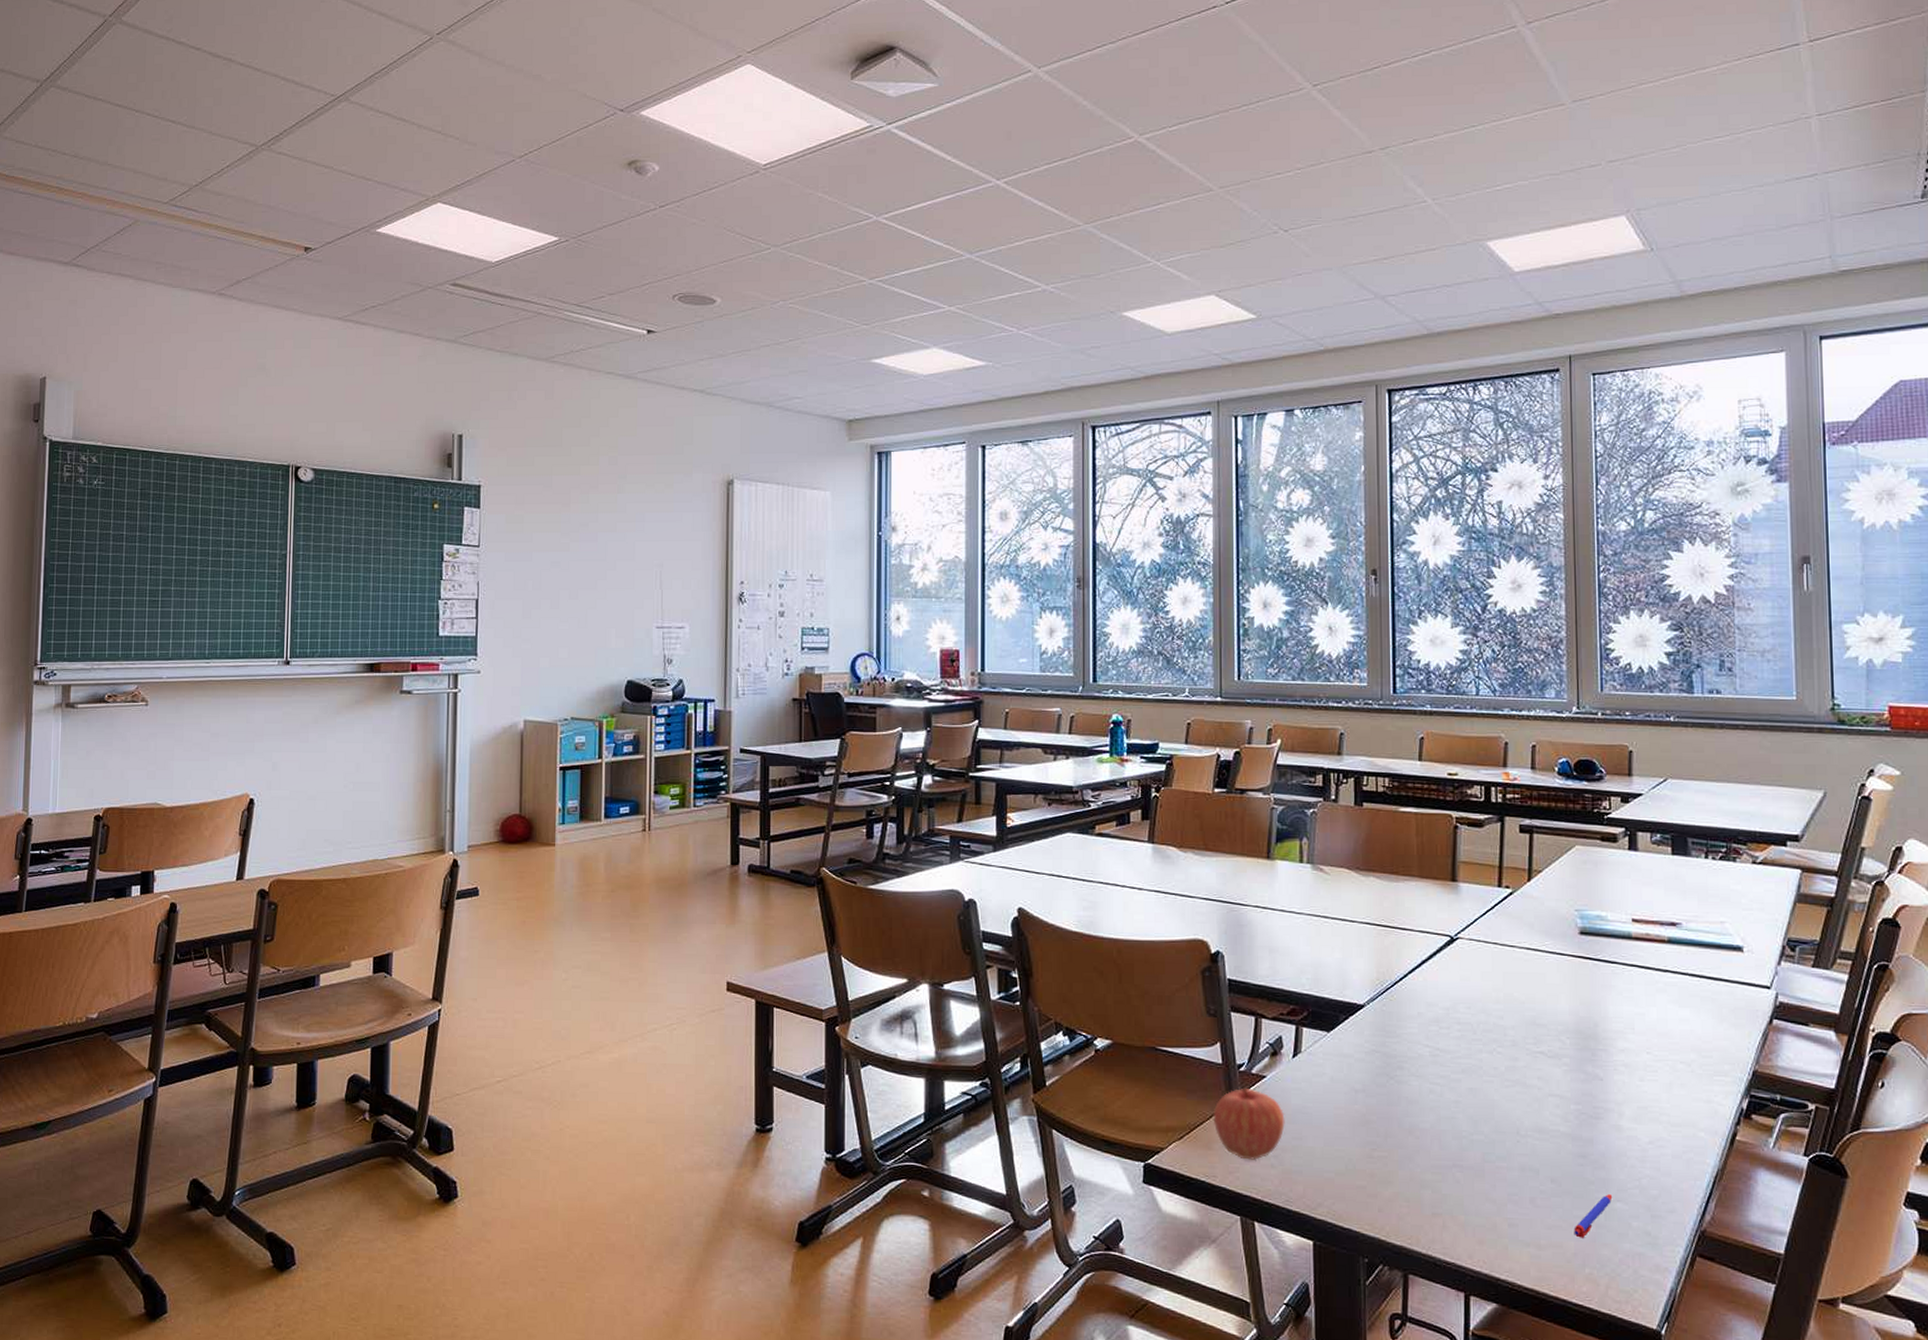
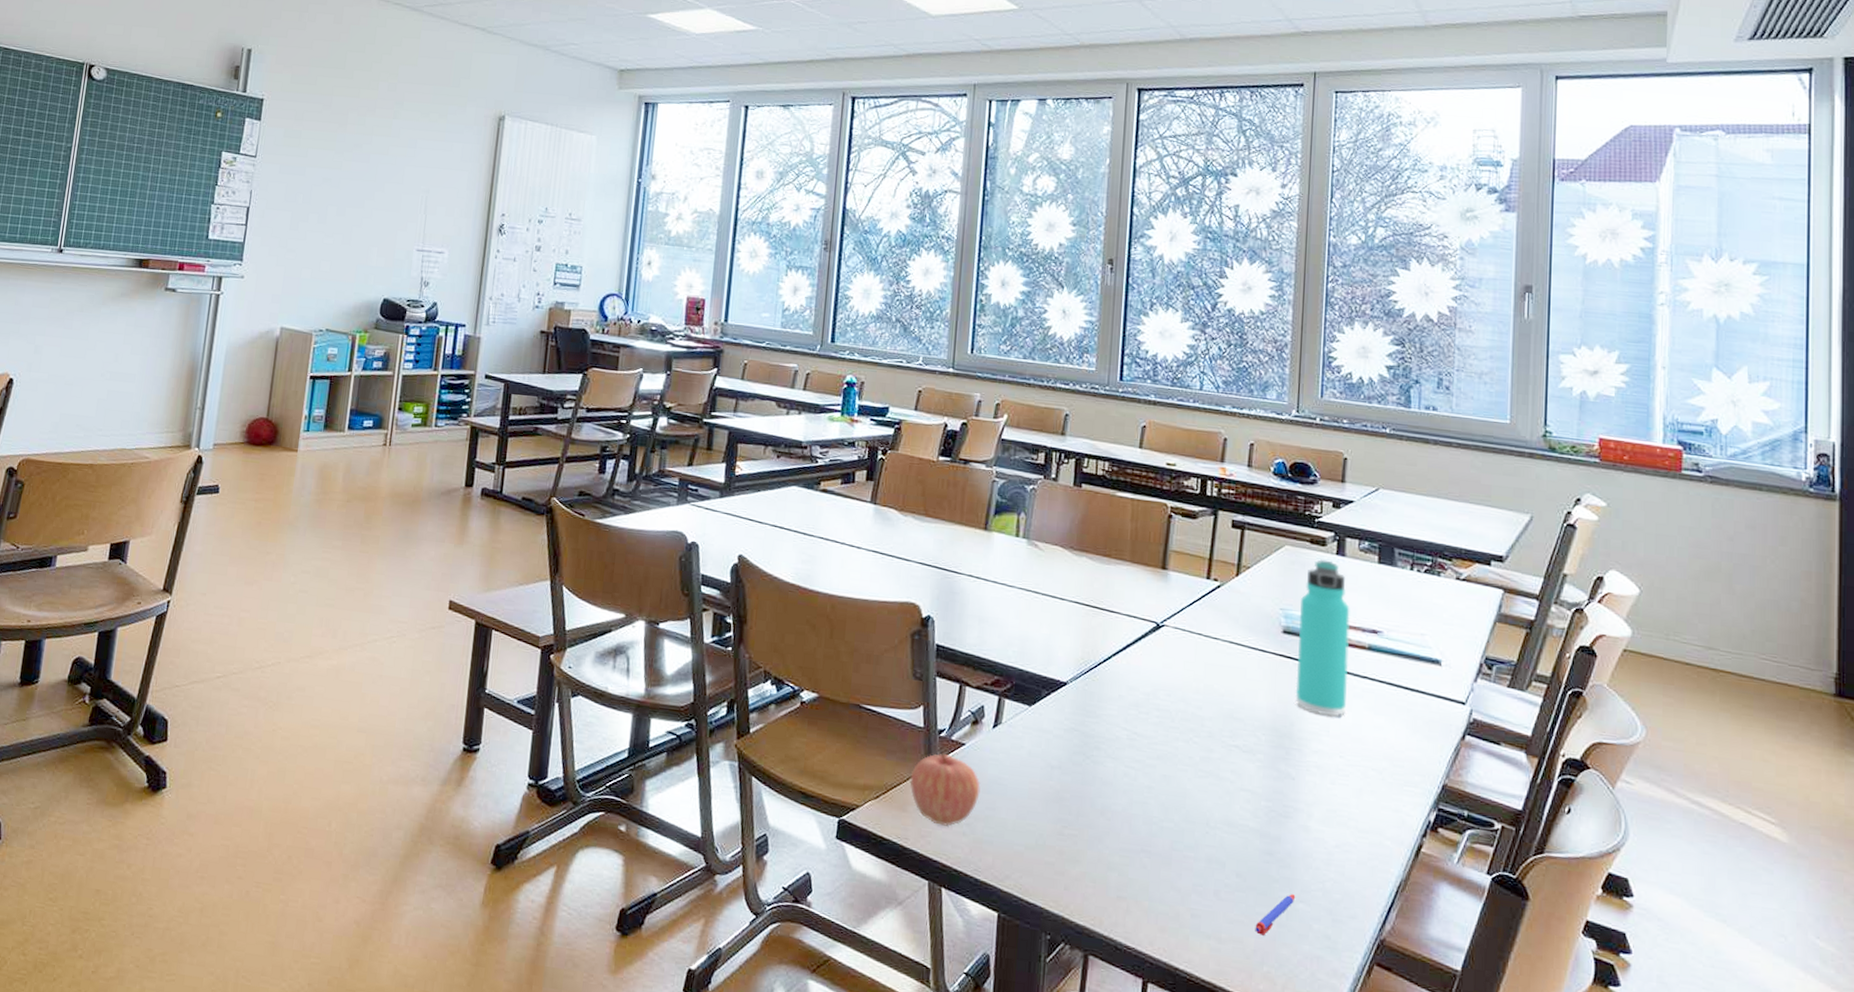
thermos bottle: none [1596,856,1651,1012] -> present [1295,559,1350,716]

